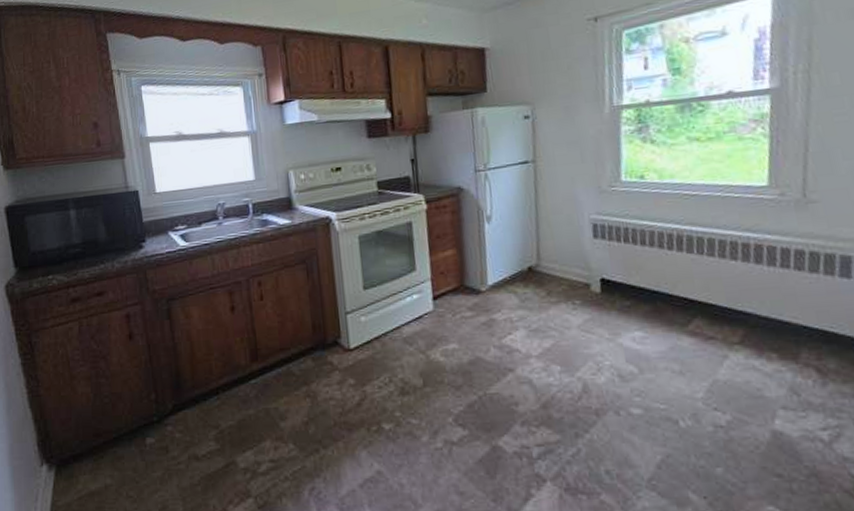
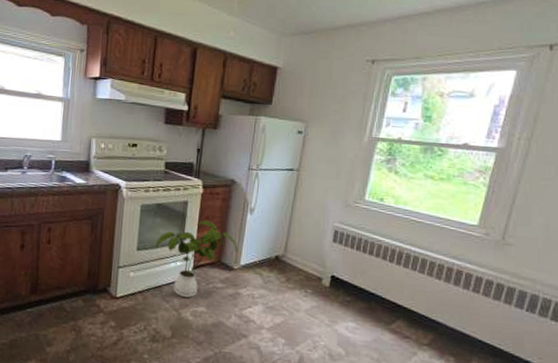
house plant: none [383,240,482,335] -> present [155,220,238,298]

